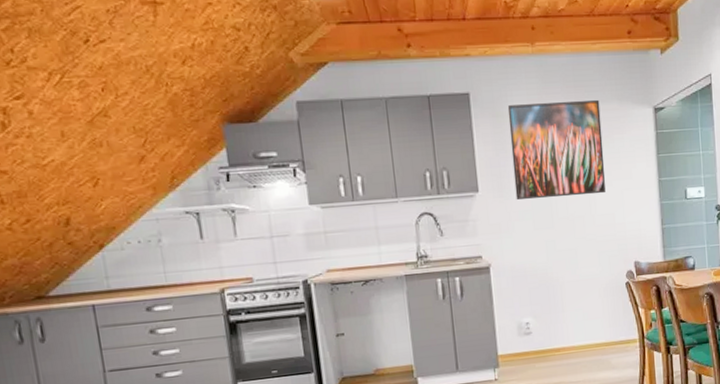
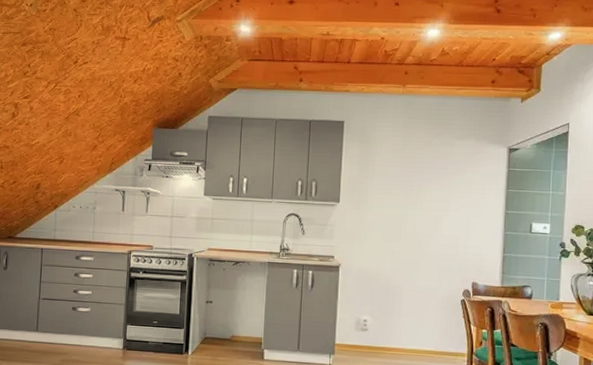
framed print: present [507,99,606,200] -> none [371,134,458,218]

